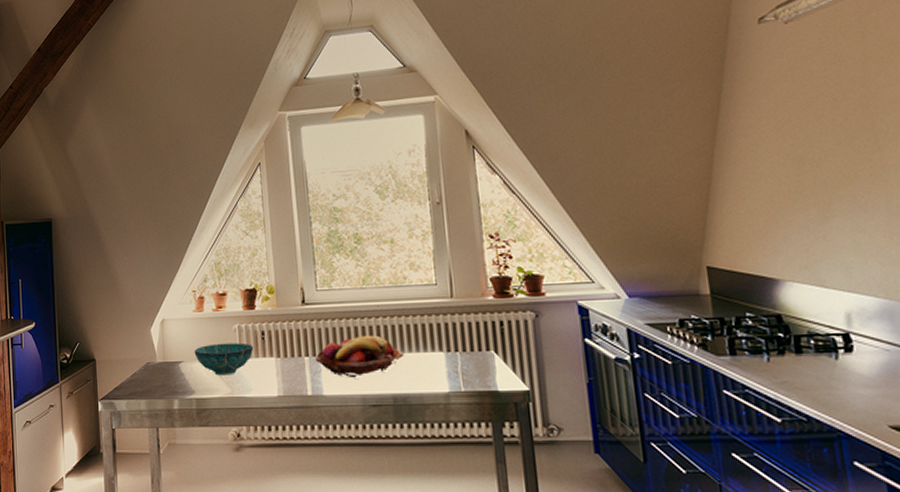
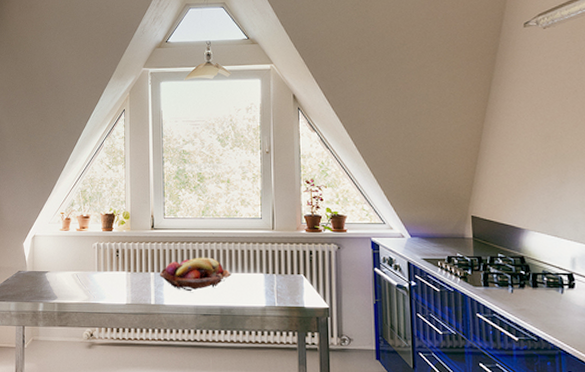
bowl: present [194,343,254,376] -> none [59,258,109,285]

